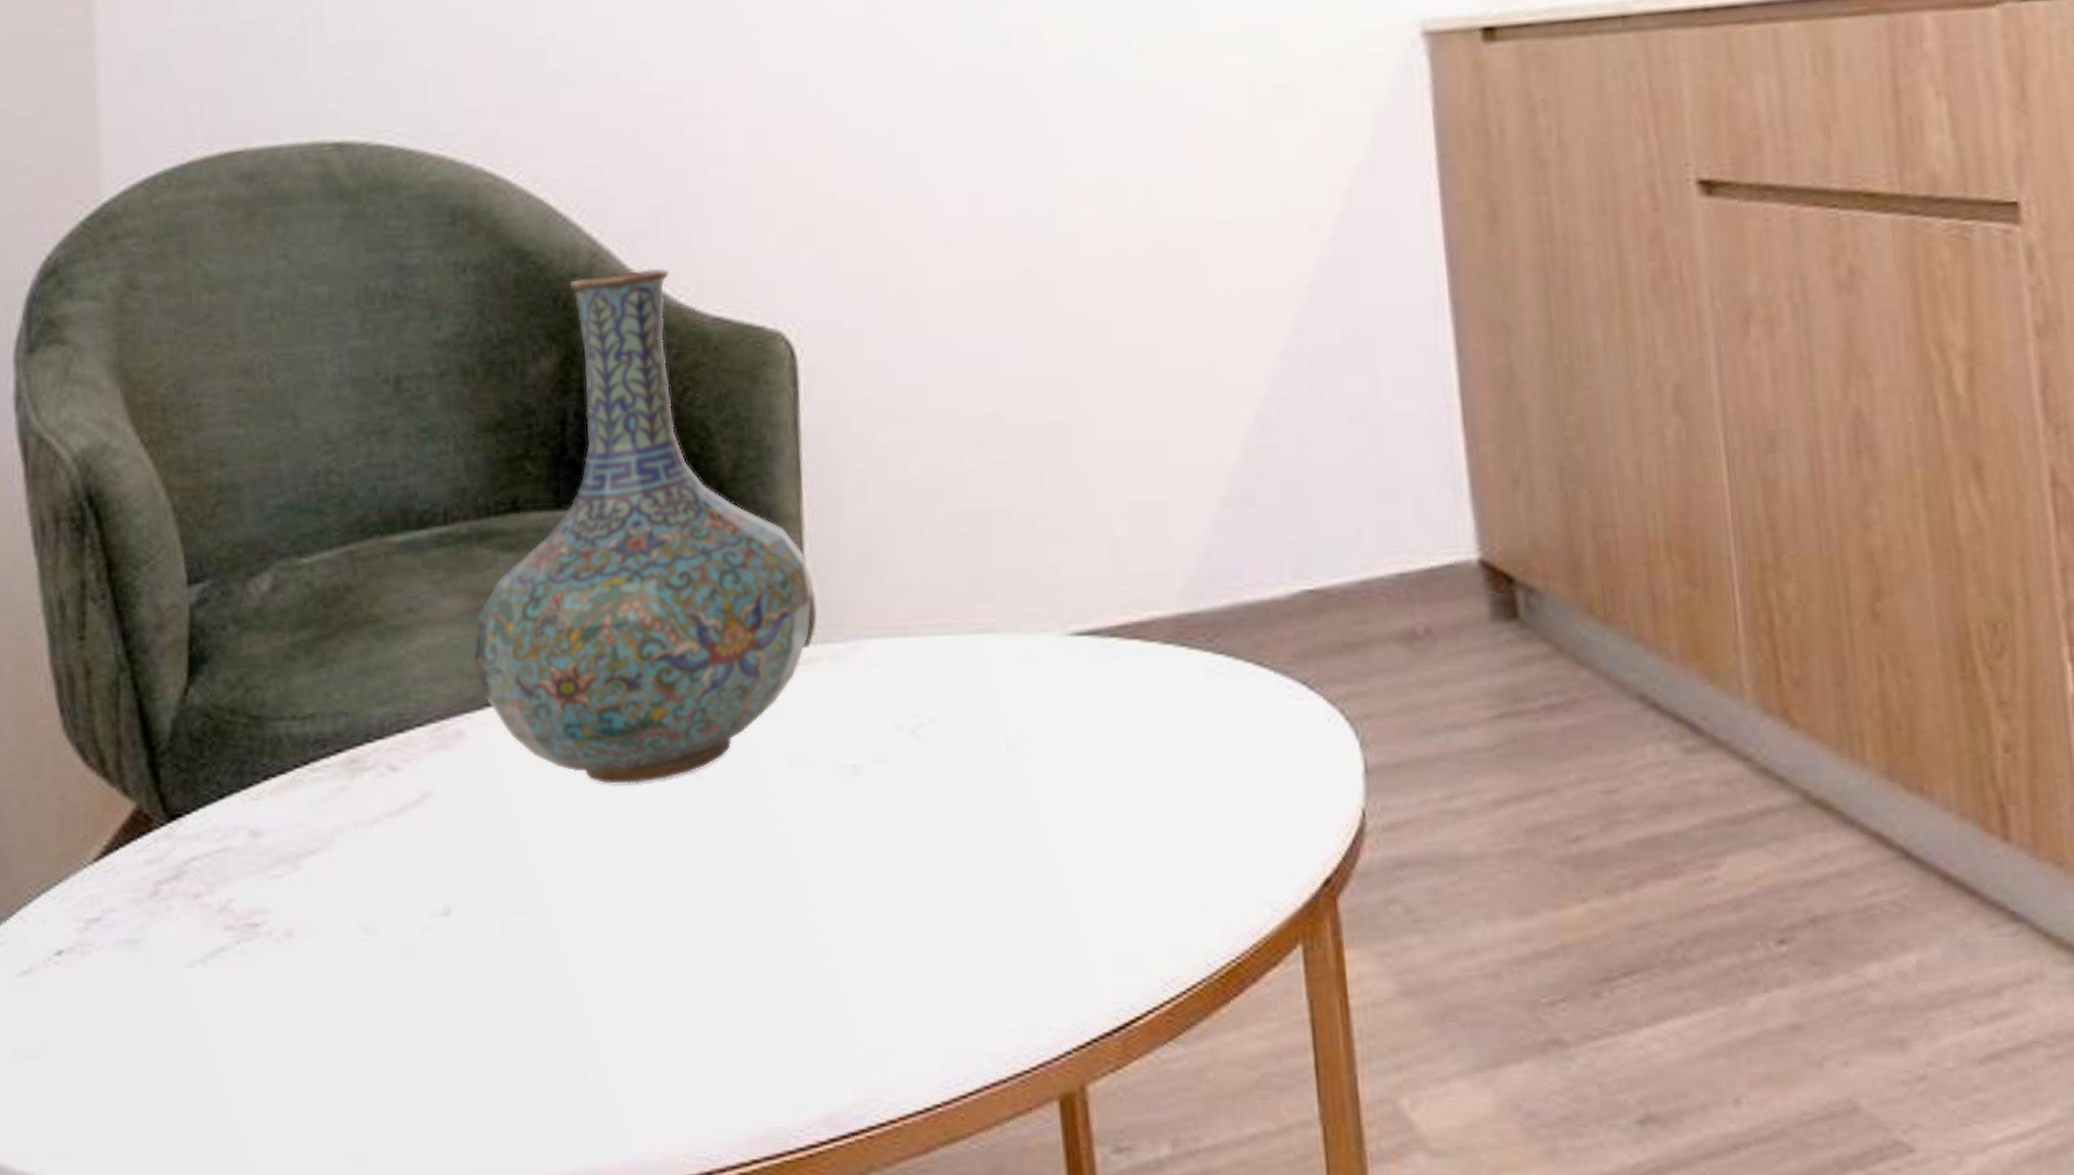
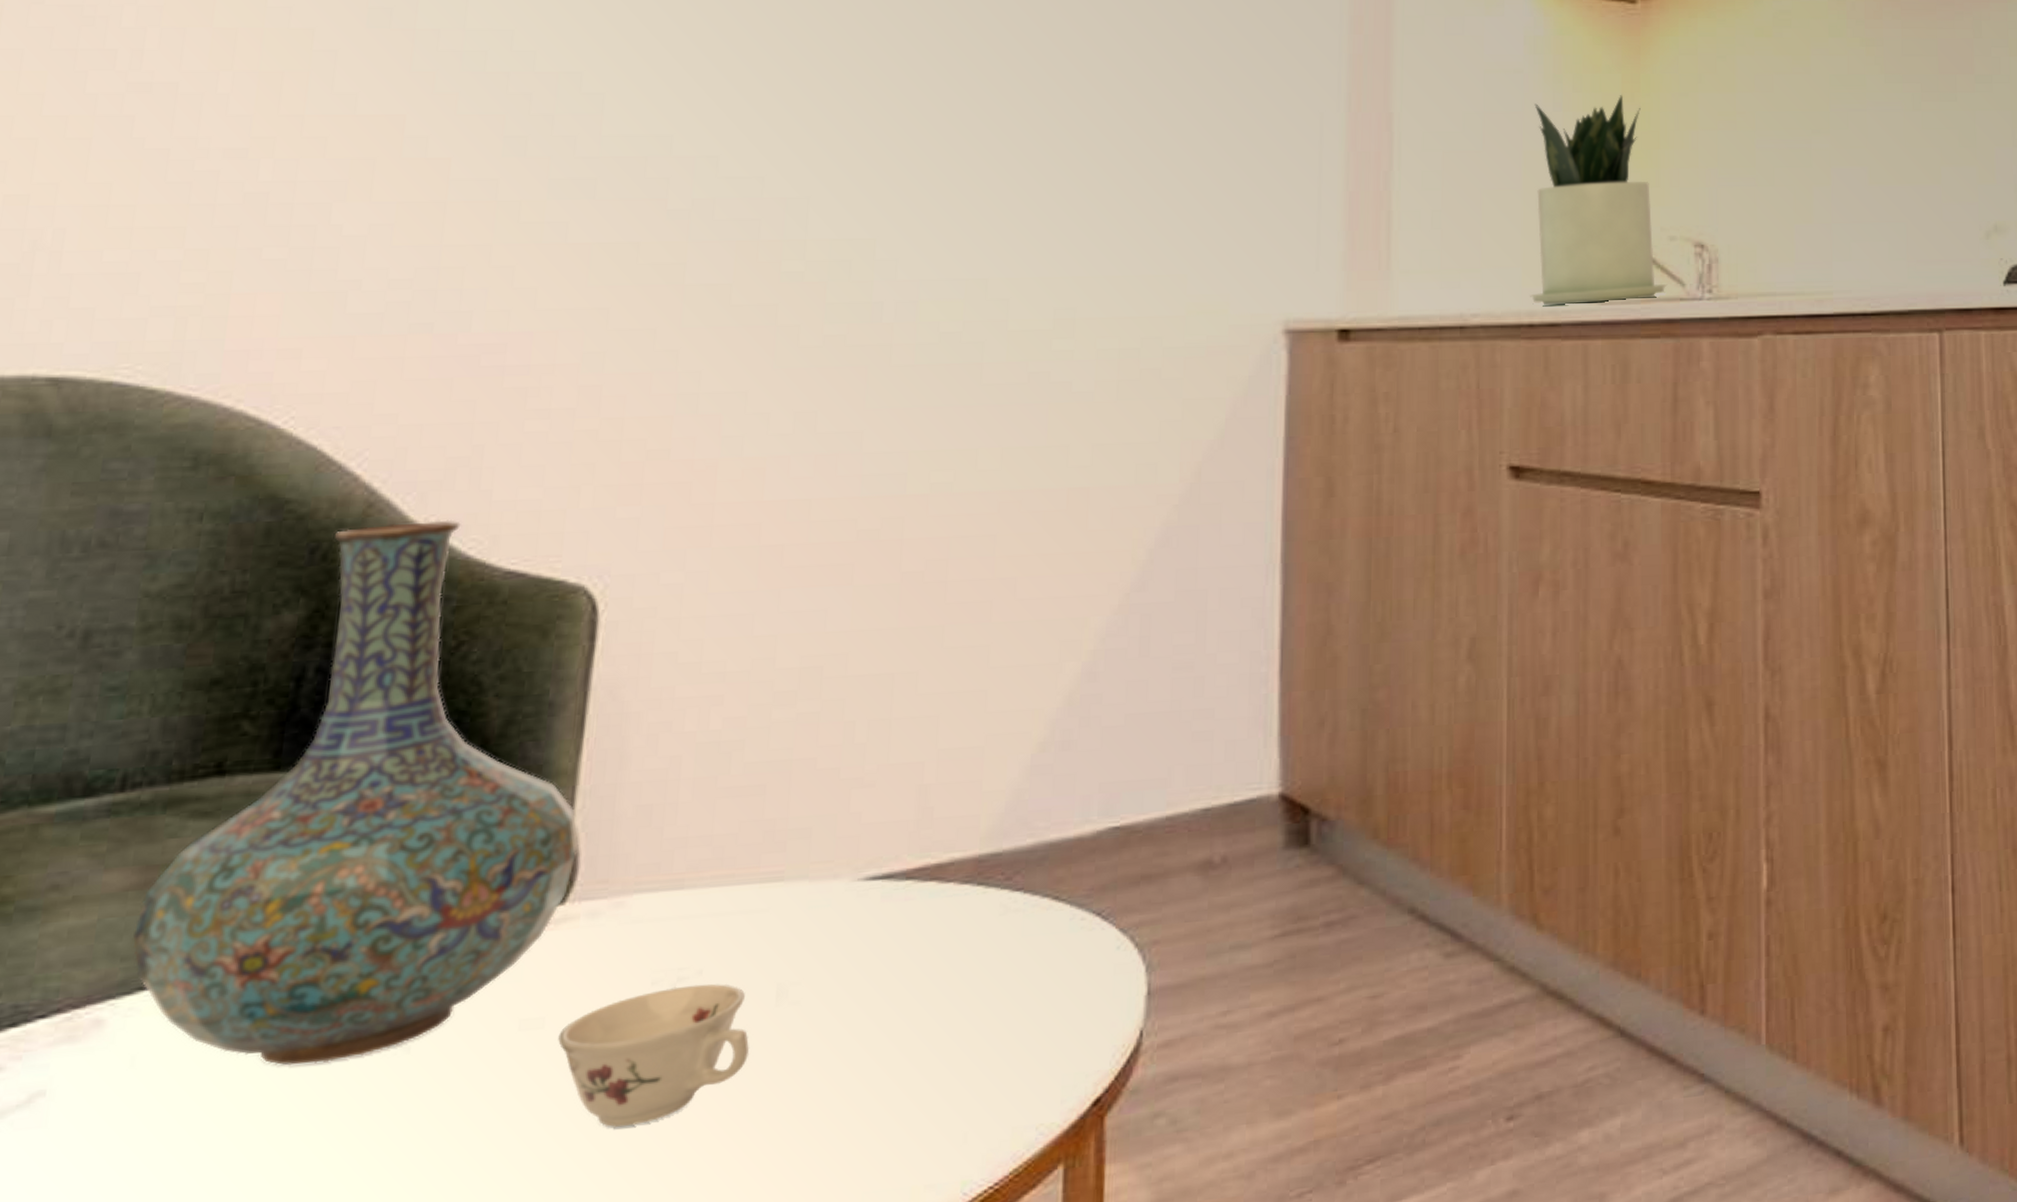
teacup: none [822,732,989,866] -> present [558,984,749,1127]

